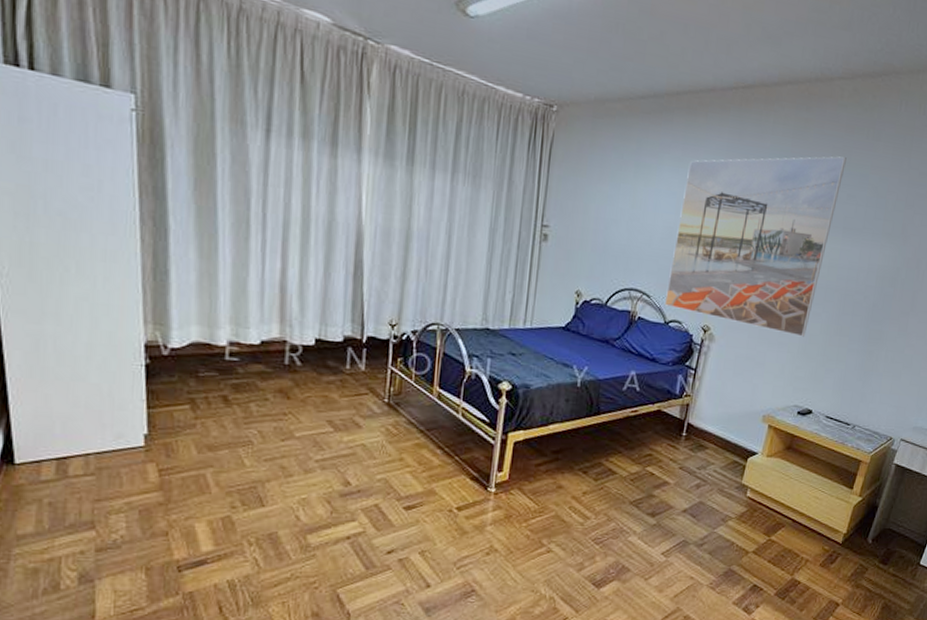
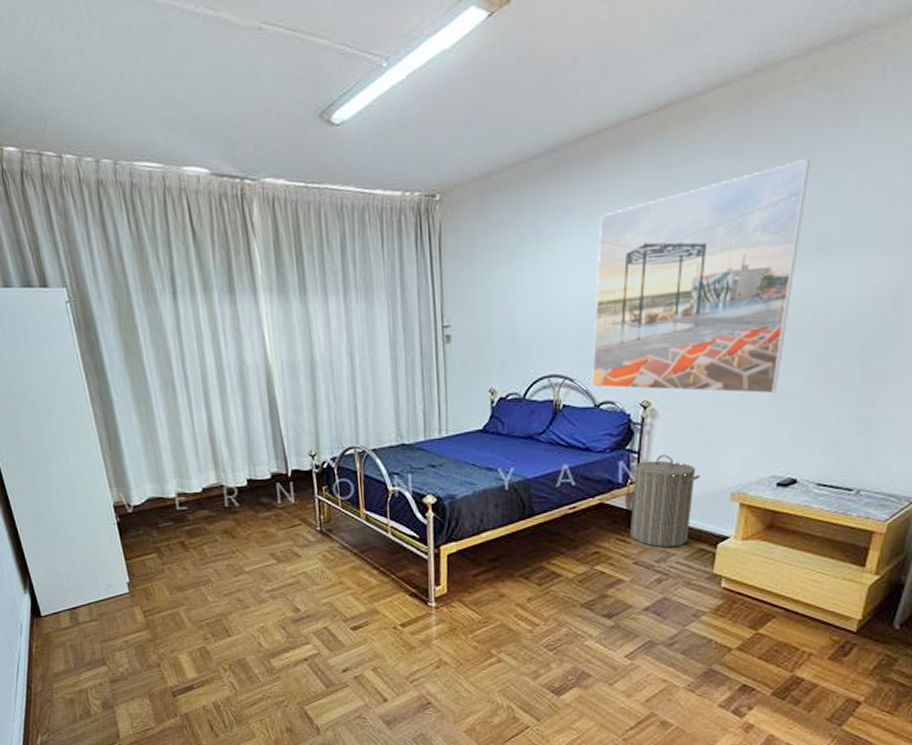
laundry hamper: none [680,374,742,457] -> present [630,455,701,548]

